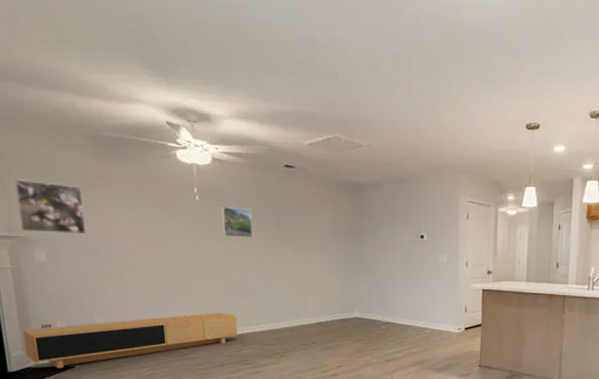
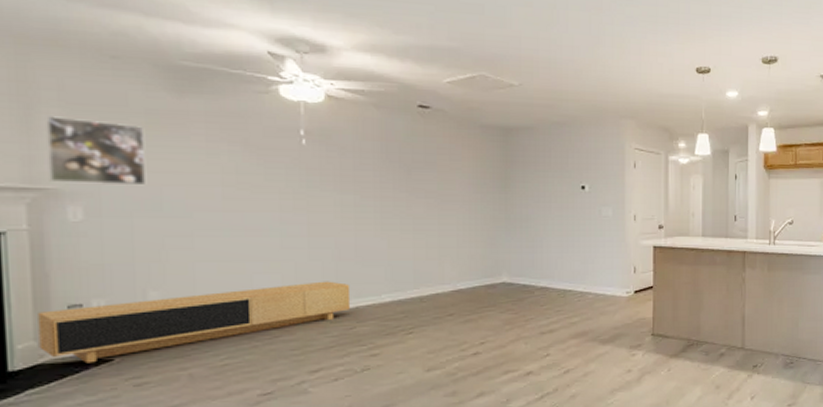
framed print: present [222,207,253,238] -> none [336,152,375,190]

